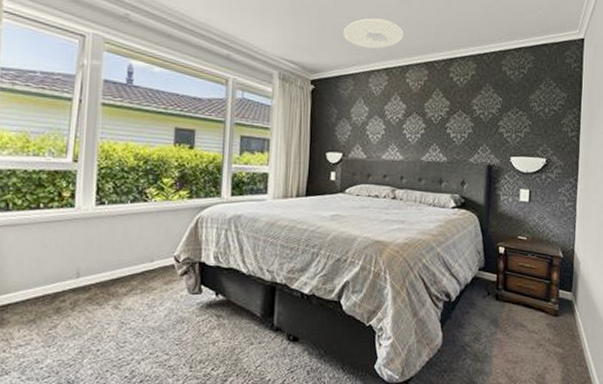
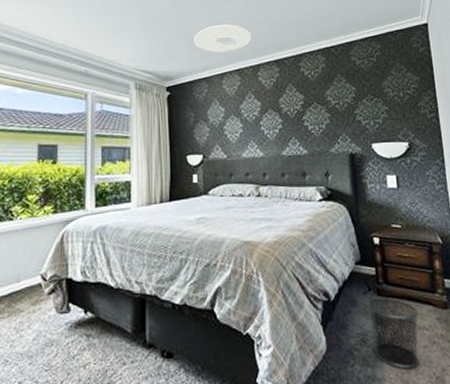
waste bin: none [484,302,531,366] -> present [366,298,420,369]

